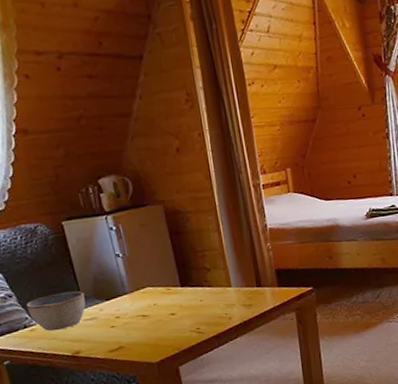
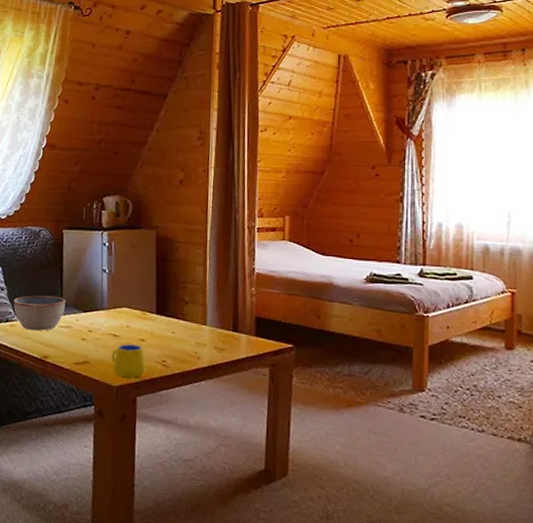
mug: none [144,319,182,352] -> present [111,344,146,378]

